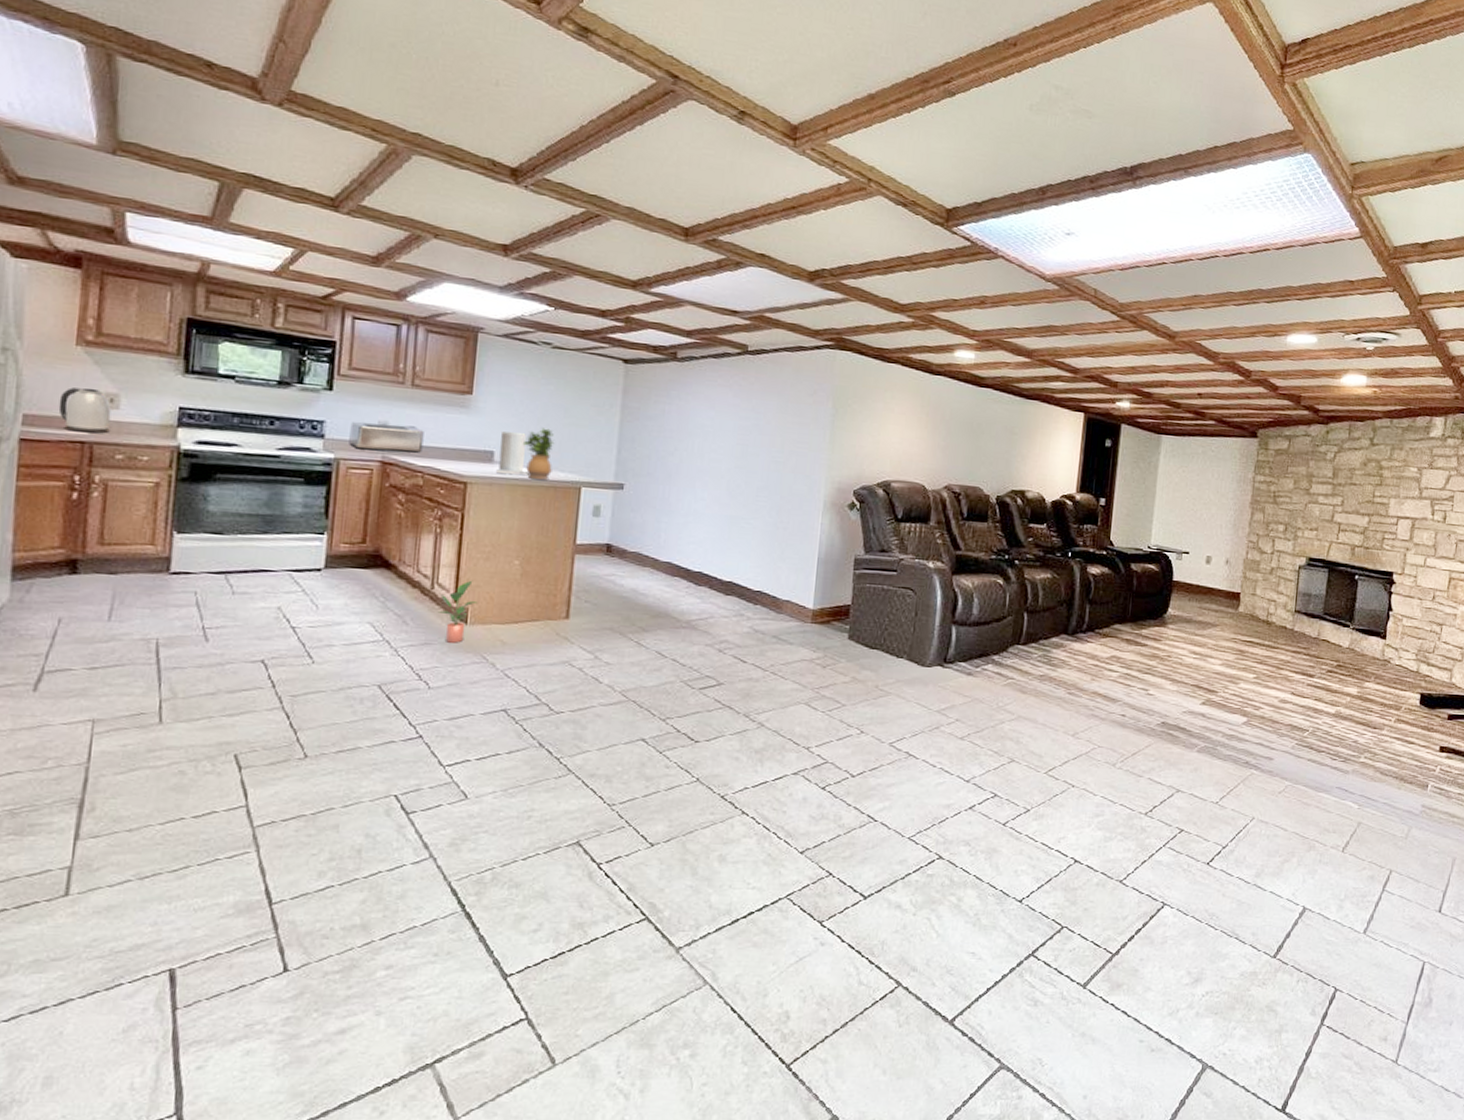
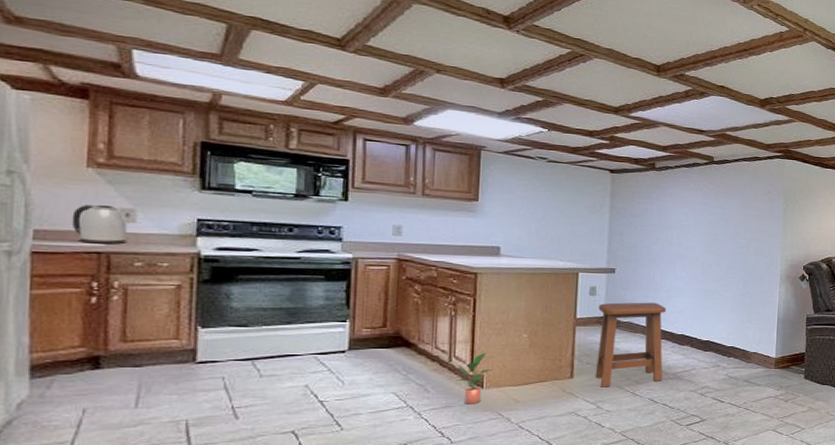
toaster: present [349,422,424,453] -> none [366,227,436,251]
paper towel: present [495,432,529,476] -> none [502,230,532,266]
potted plant: present [522,428,555,480] -> none [525,226,554,268]
stool: none [594,527,682,633] -> present [595,302,666,387]

